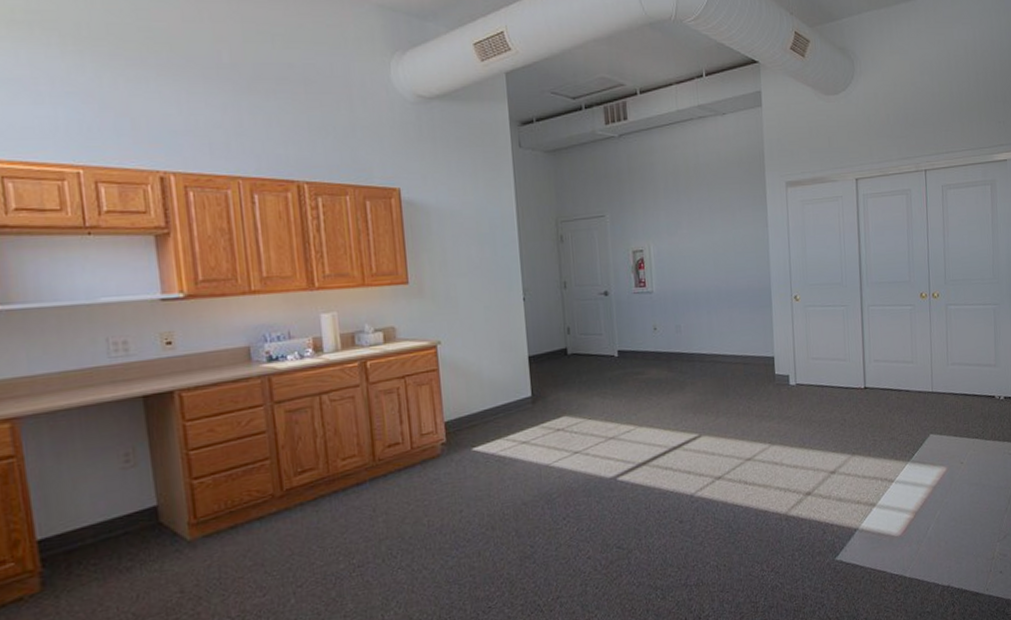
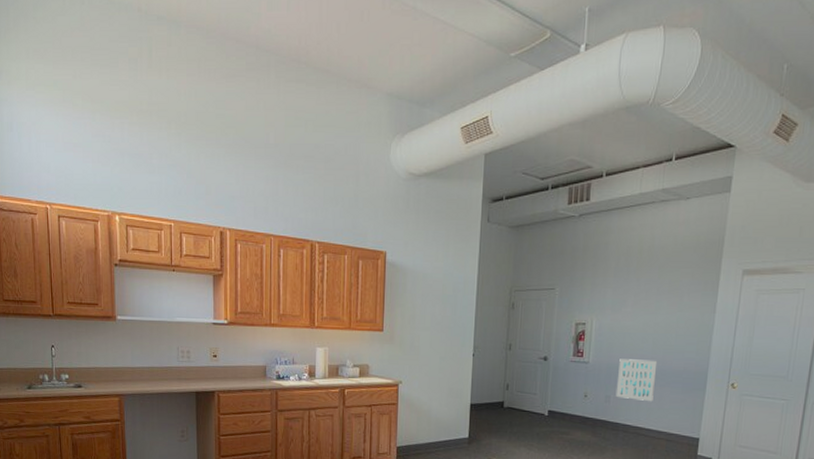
wall art: none [684,282,724,326] -> present [615,359,658,401]

